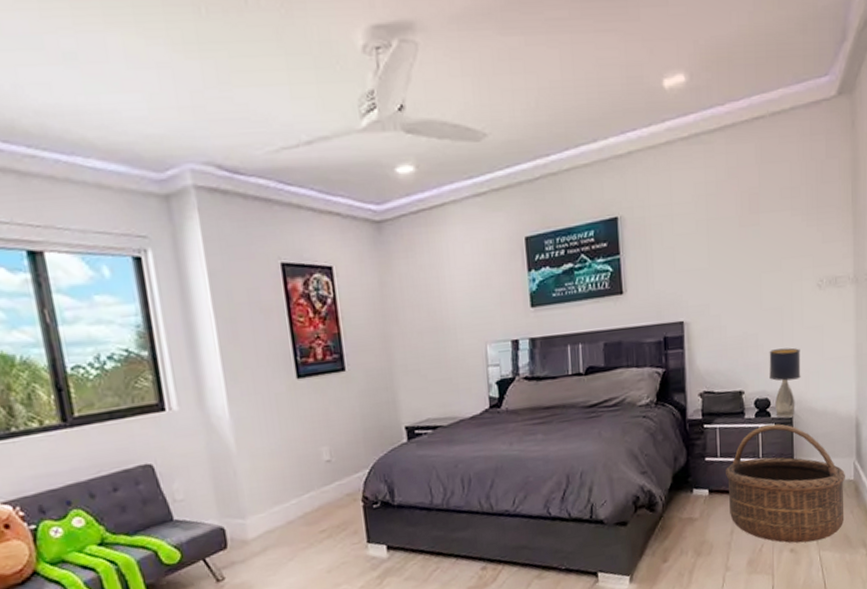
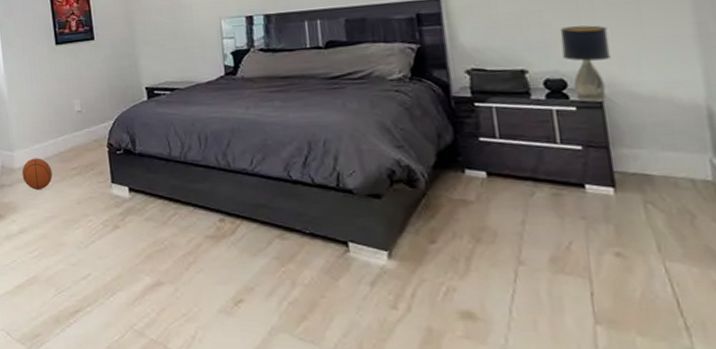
basketball: none [257,522,297,563] -> present [21,158,53,189]
basket: present [726,423,845,543] -> none [508,107,703,248]

